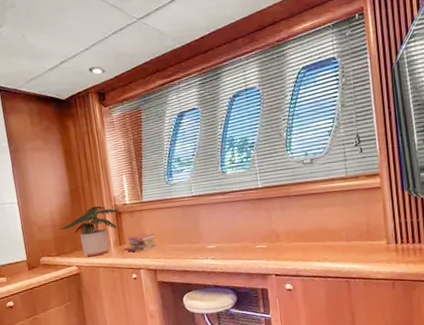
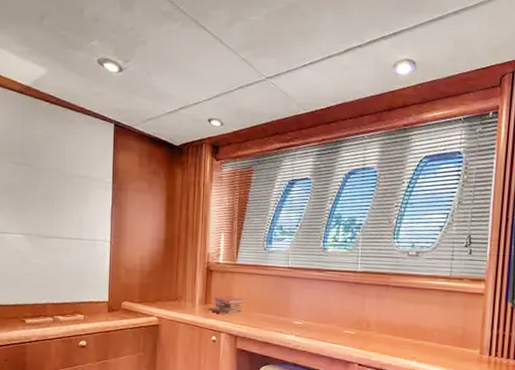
potted plant: present [60,205,121,257] -> none [148,259,213,311]

